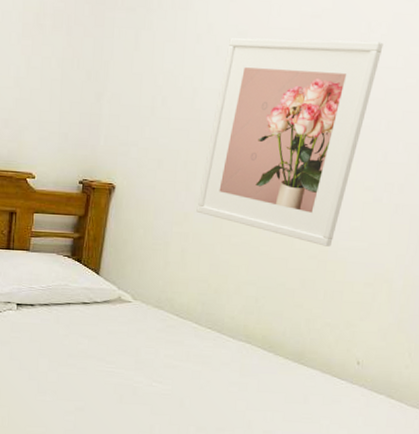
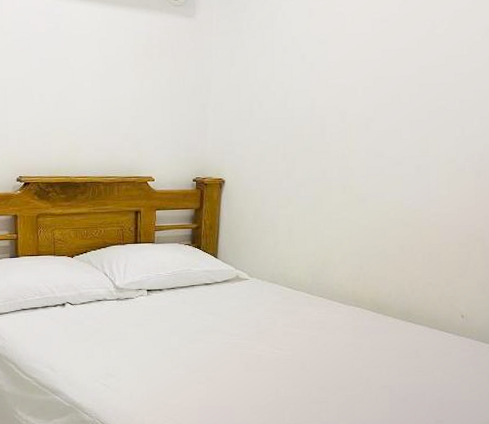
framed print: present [196,37,384,247] -> none [298,35,448,215]

